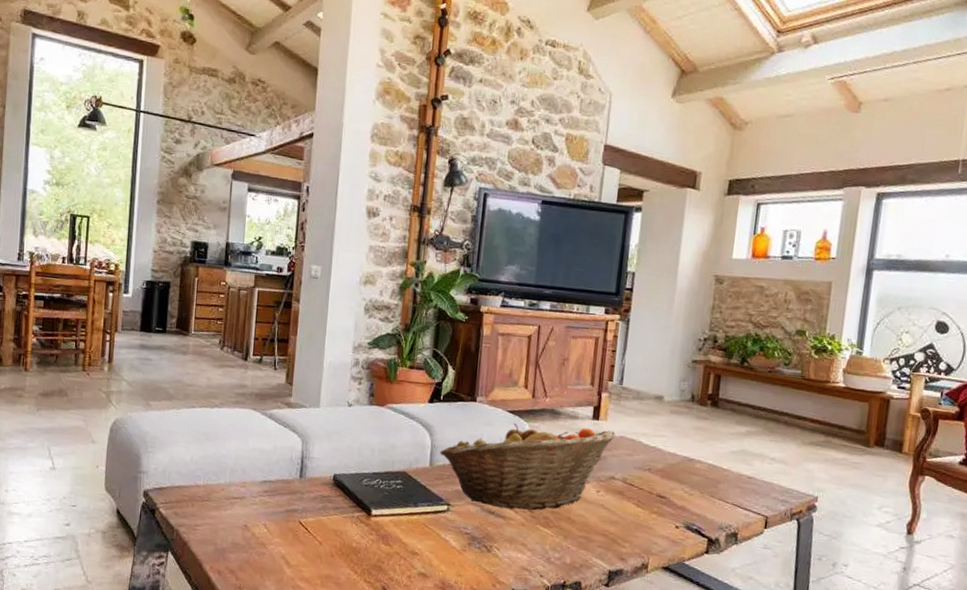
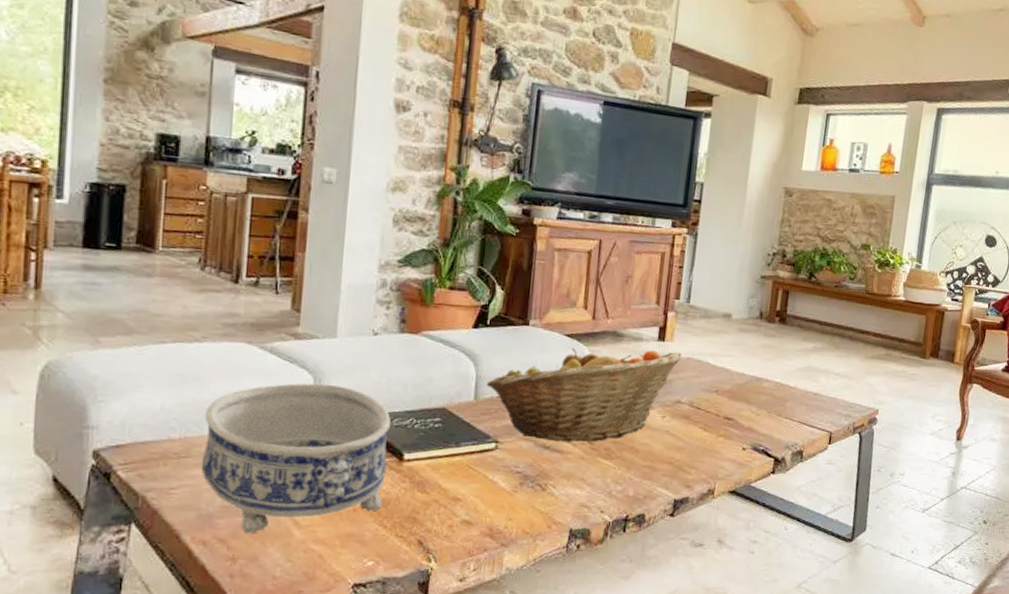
decorative bowl: none [218,444,362,568] -> present [201,383,392,534]

